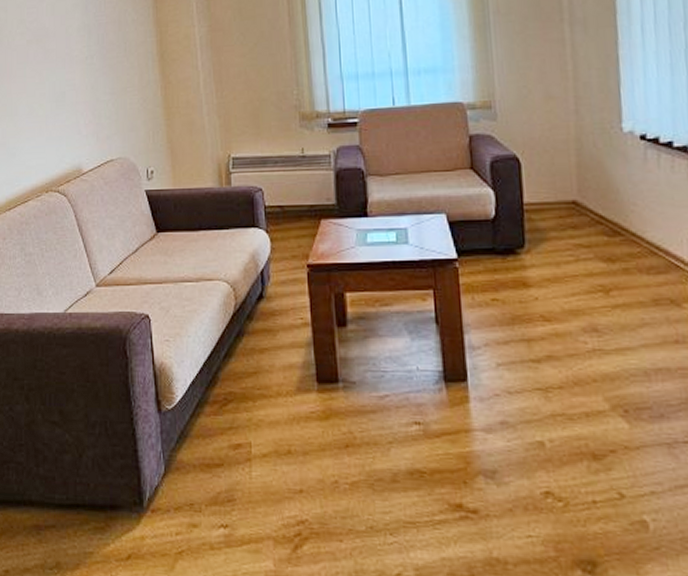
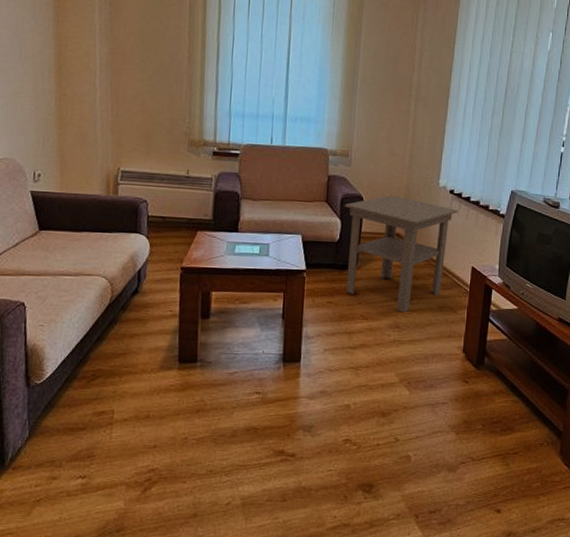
side table: none [495,151,658,310] -> present [344,195,458,313]

